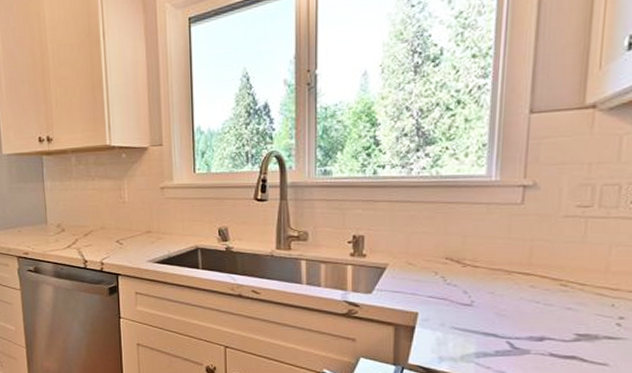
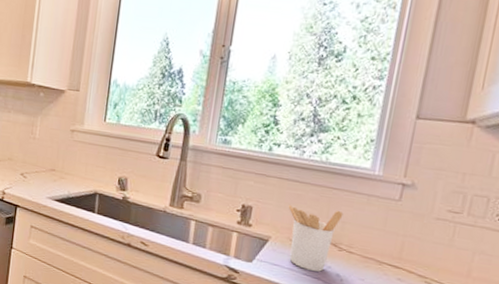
utensil holder: none [402,226,463,293] -> present [288,204,344,272]

